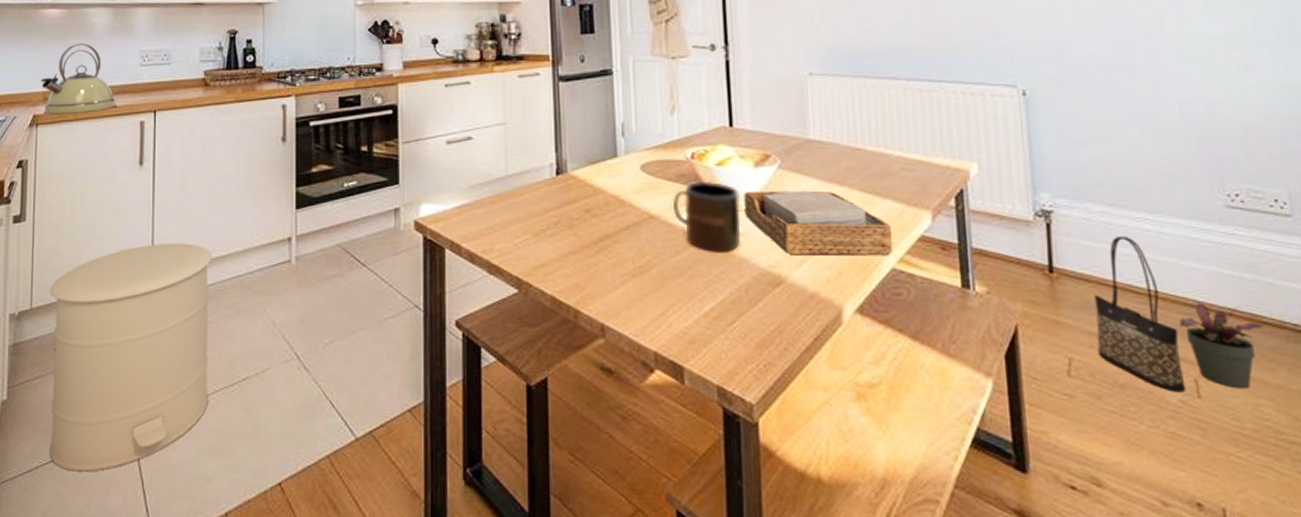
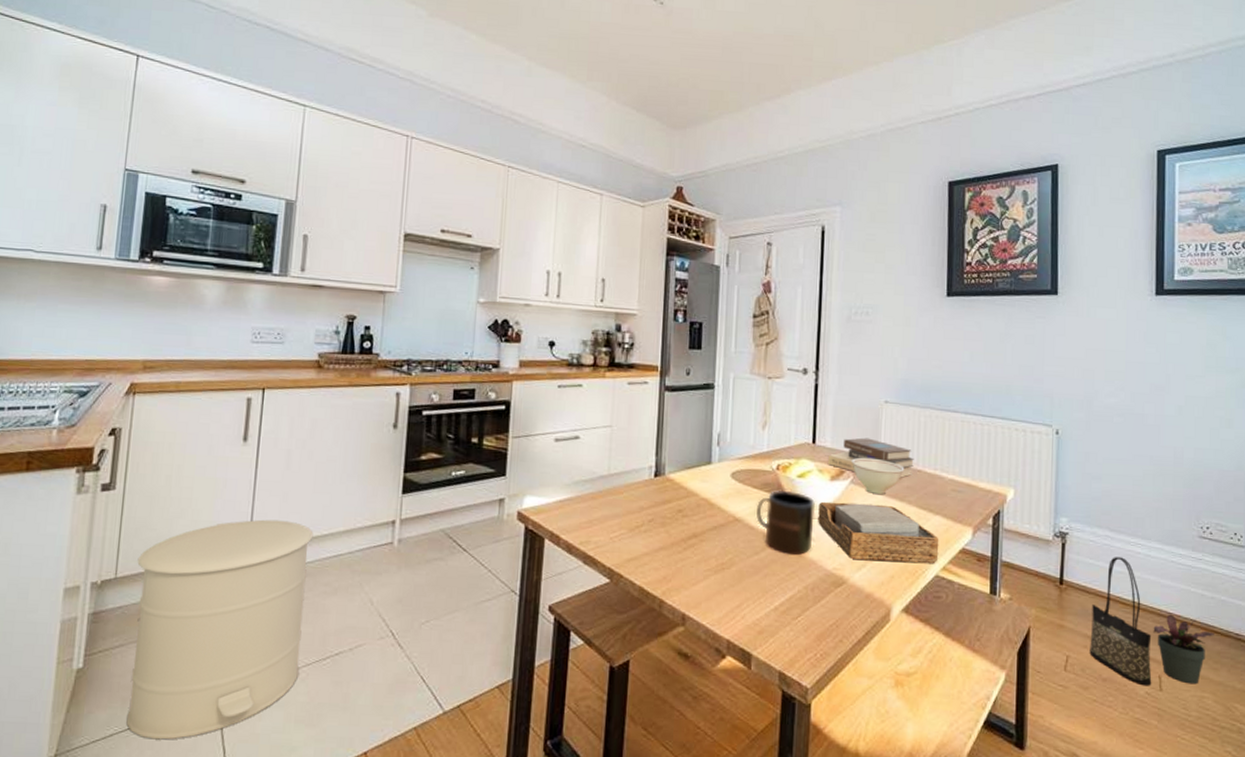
kettle: present [40,43,117,115] -> none [141,314,224,386]
books: none [748,116,851,159] -> present [827,437,914,478]
bowl: none [777,138,841,180] -> present [852,457,905,495]

